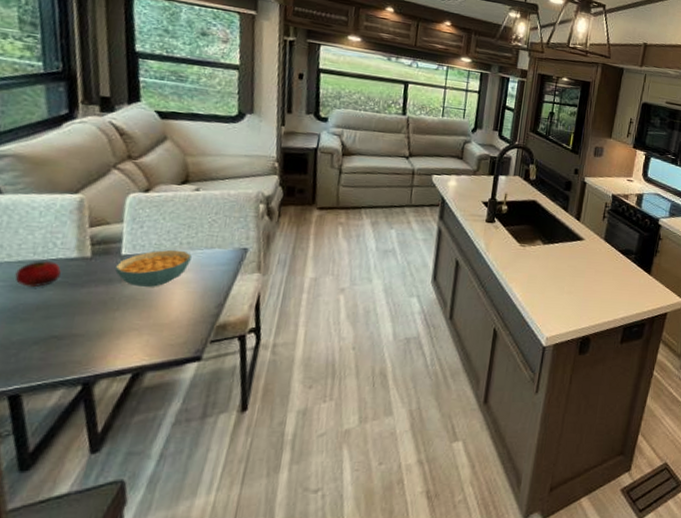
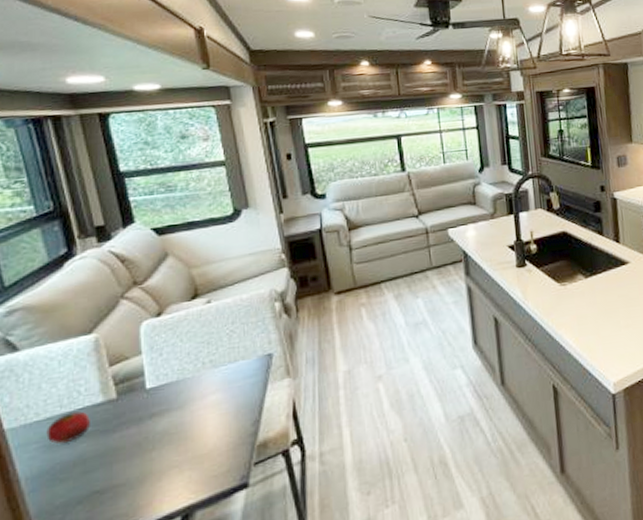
cereal bowl: present [114,249,192,287] -> none [142,370,217,420]

